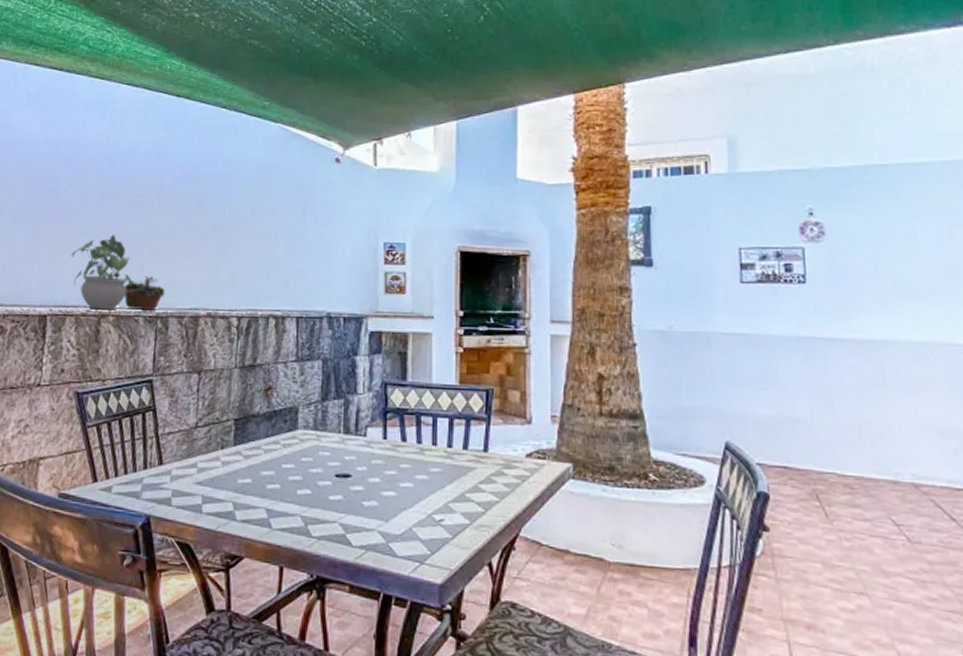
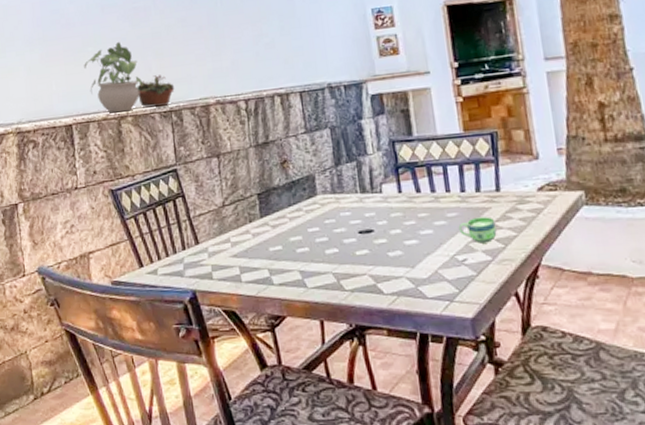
cup: none [440,476,479,505] -> present [458,216,497,244]

